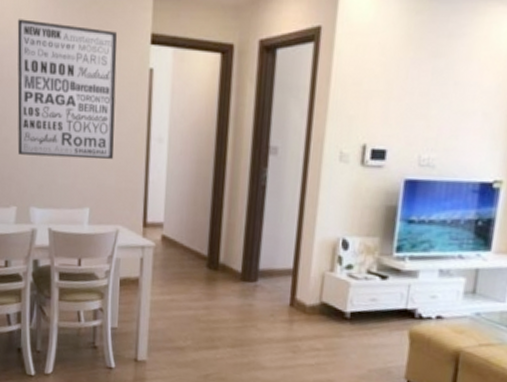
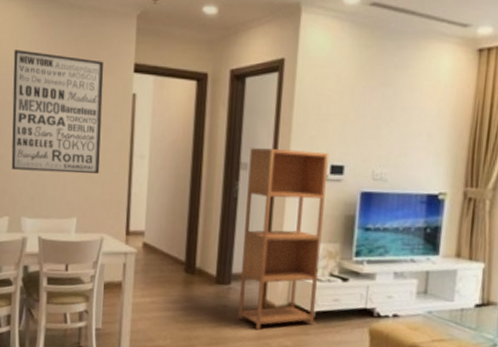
bookcase: none [264,130,370,332] -> present [237,148,329,331]

